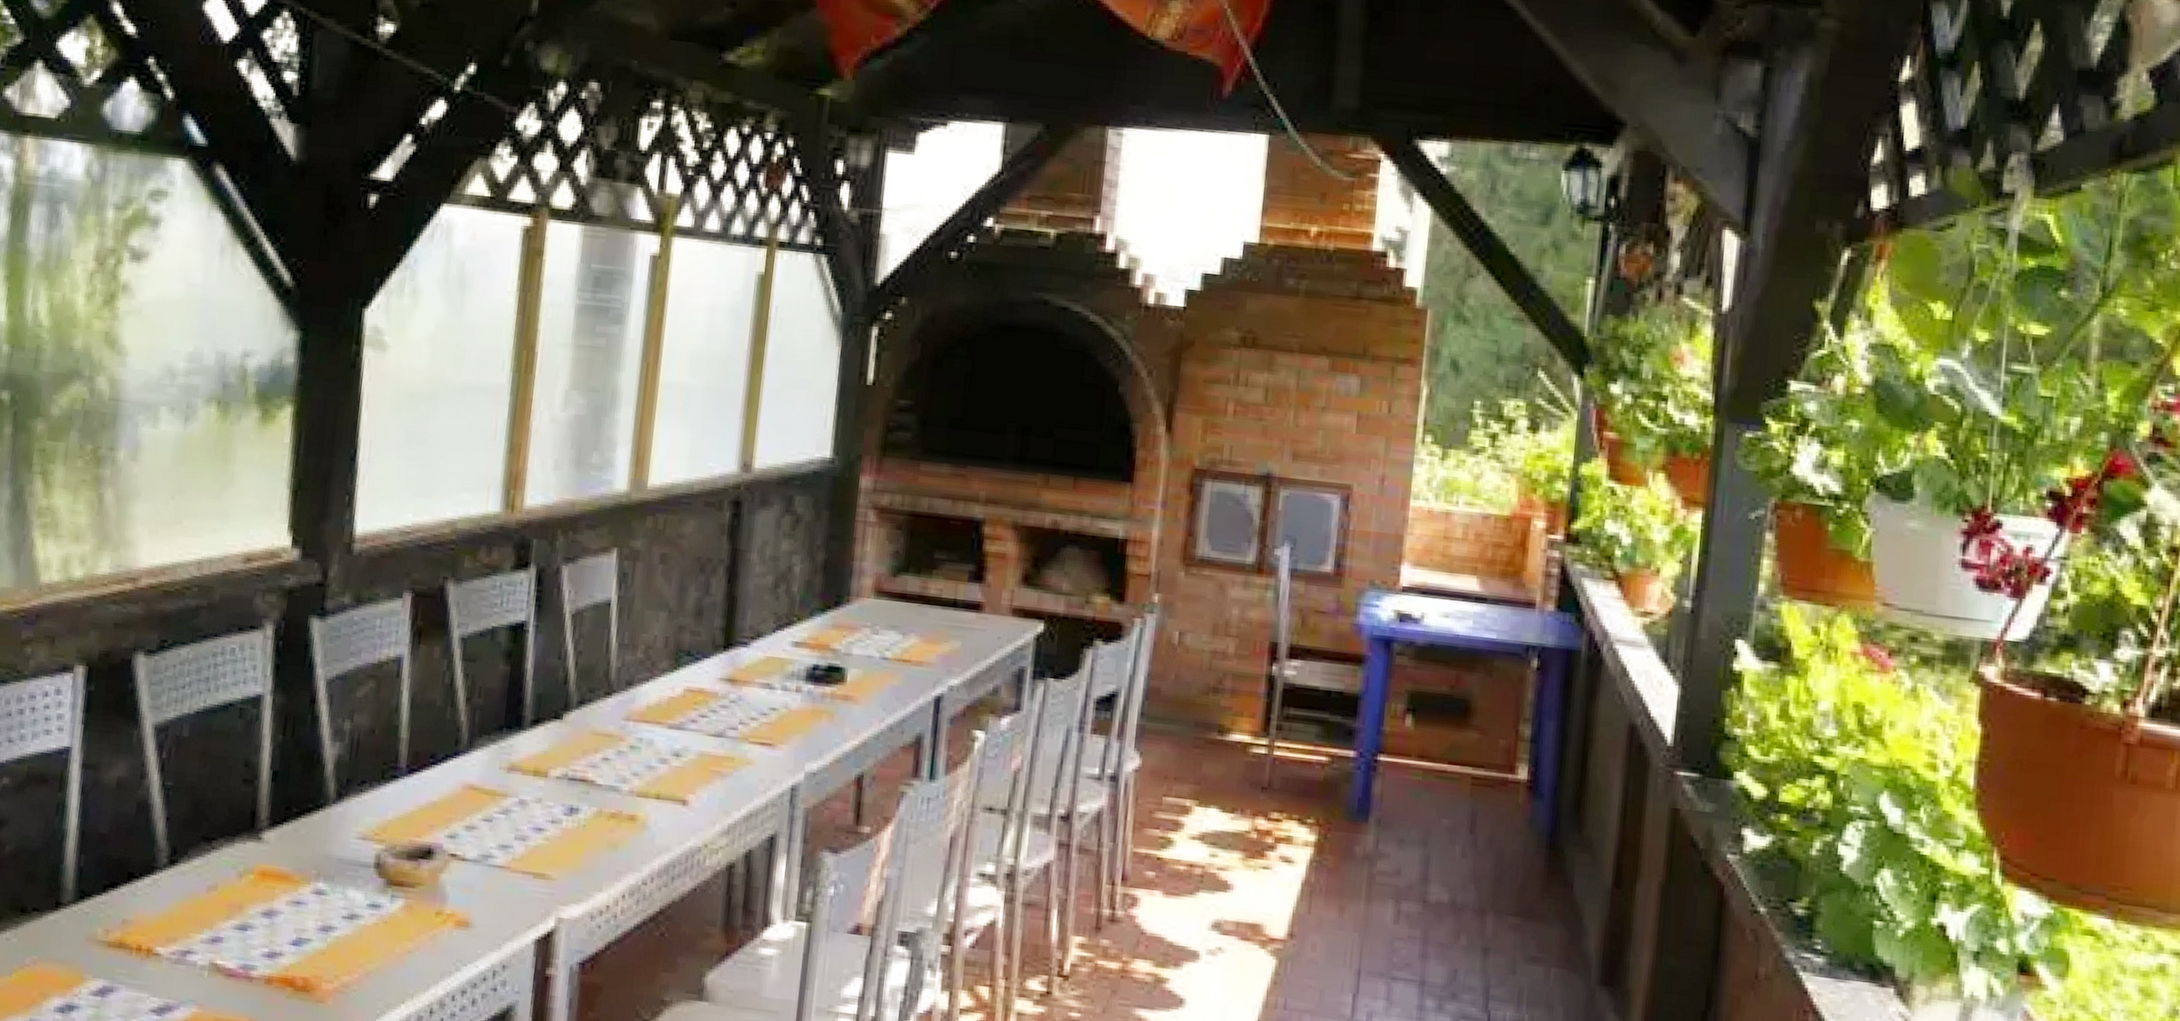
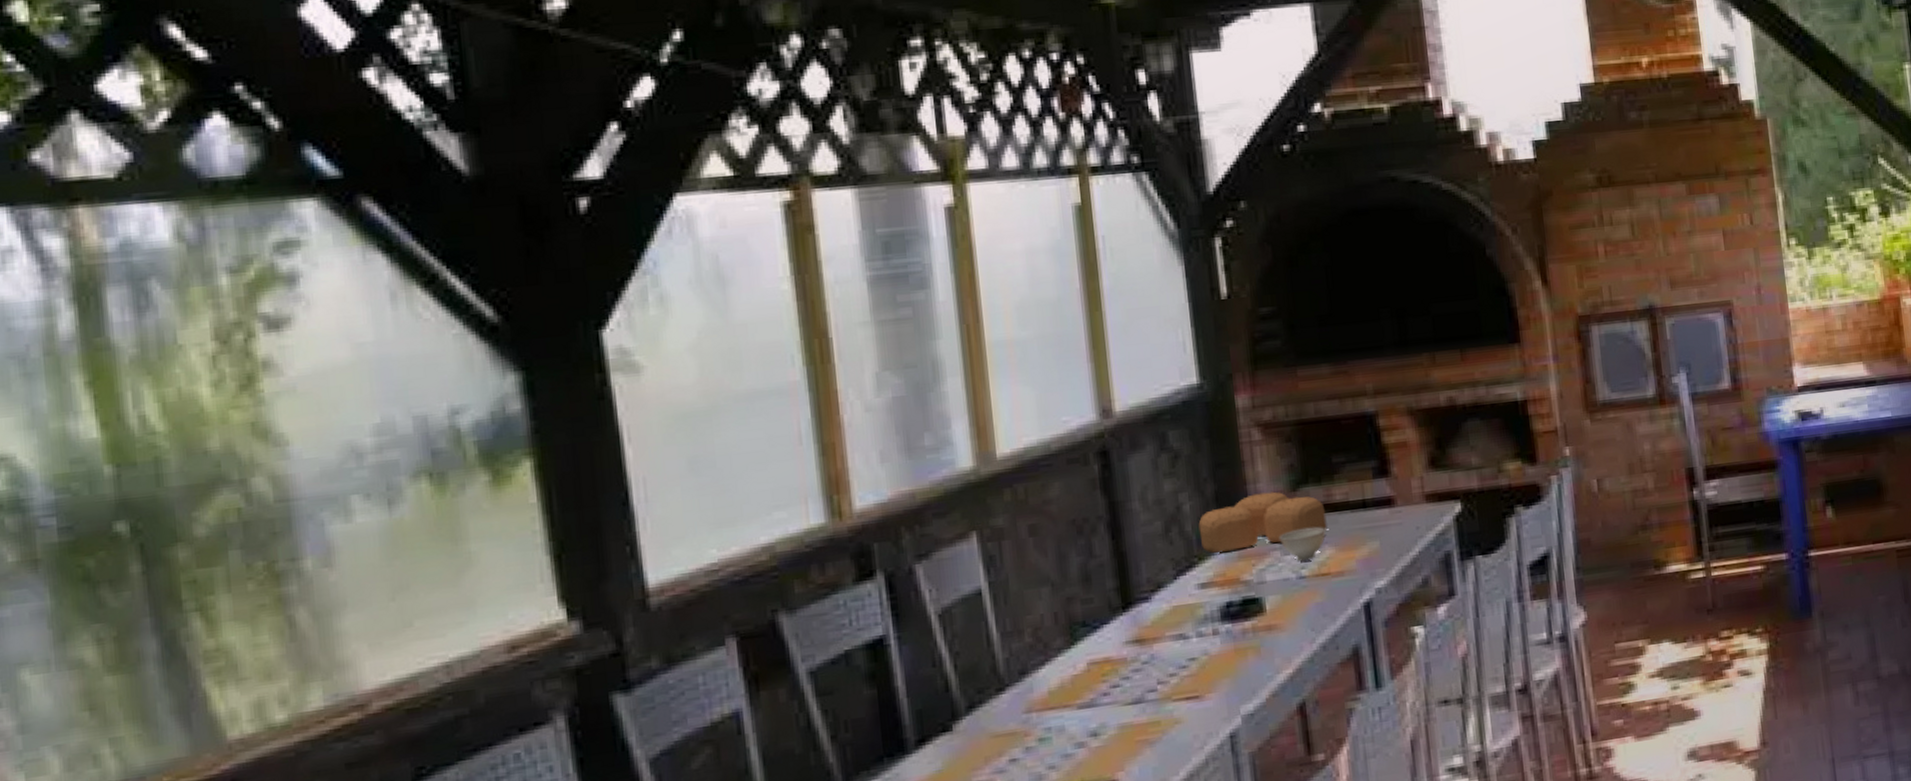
bread: none [803,570,919,622] -> present [1198,491,1328,554]
bowl: none [871,613,915,644] -> present [1278,527,1326,561]

